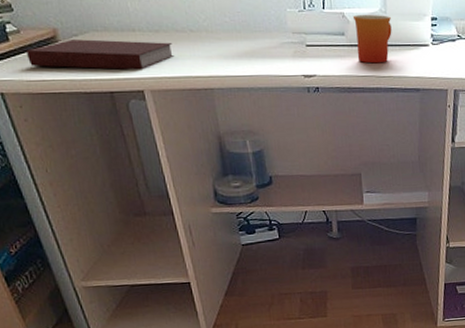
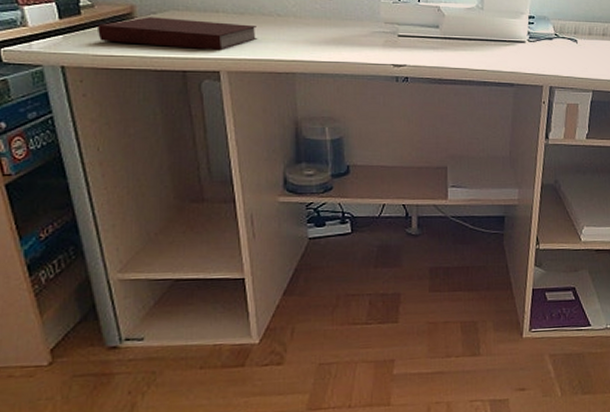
mug: present [352,15,392,64] -> none [448,9,488,57]

